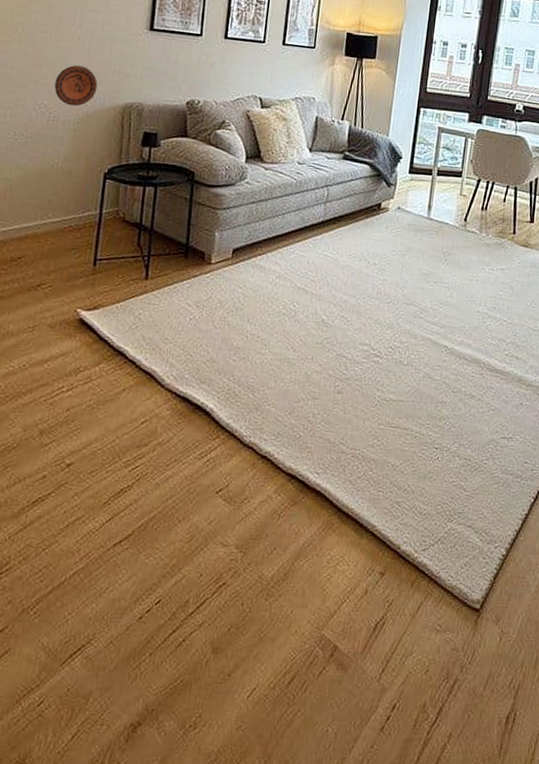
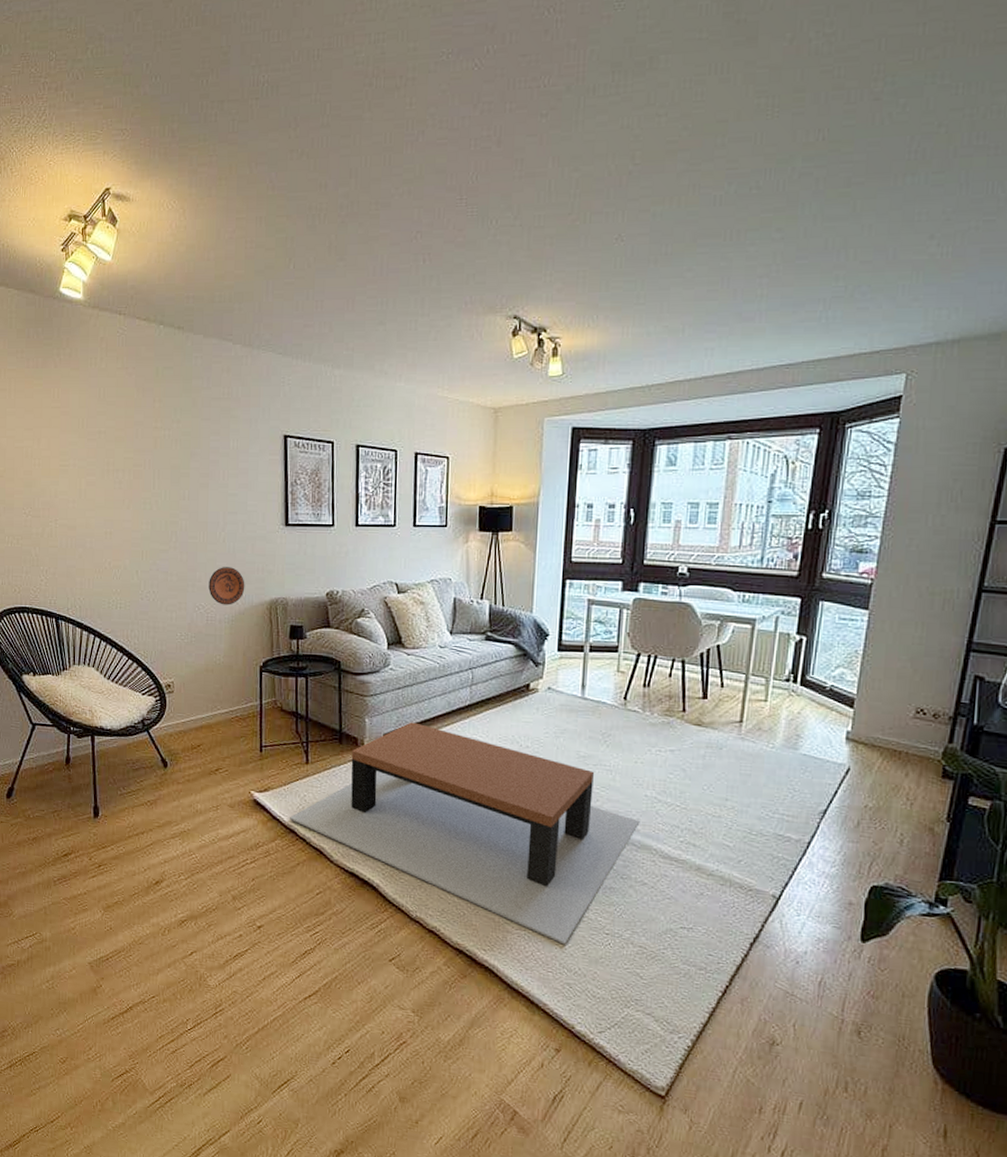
coffee table: none [120,237,472,462] -> present [290,722,640,945]

